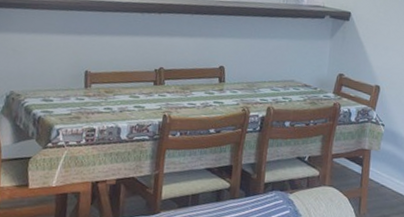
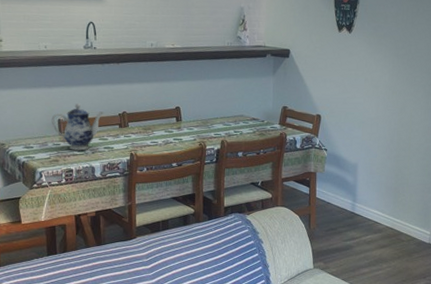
teapot: none [77,53,139,108] -> present [51,102,105,151]

